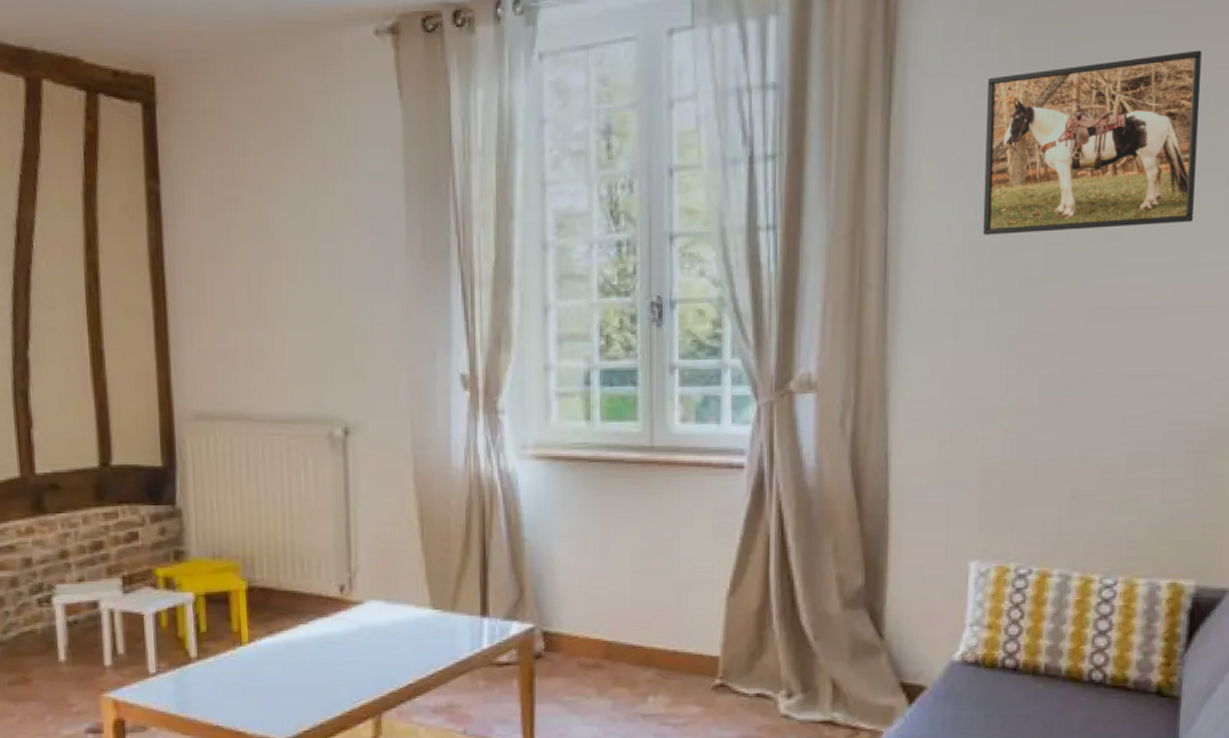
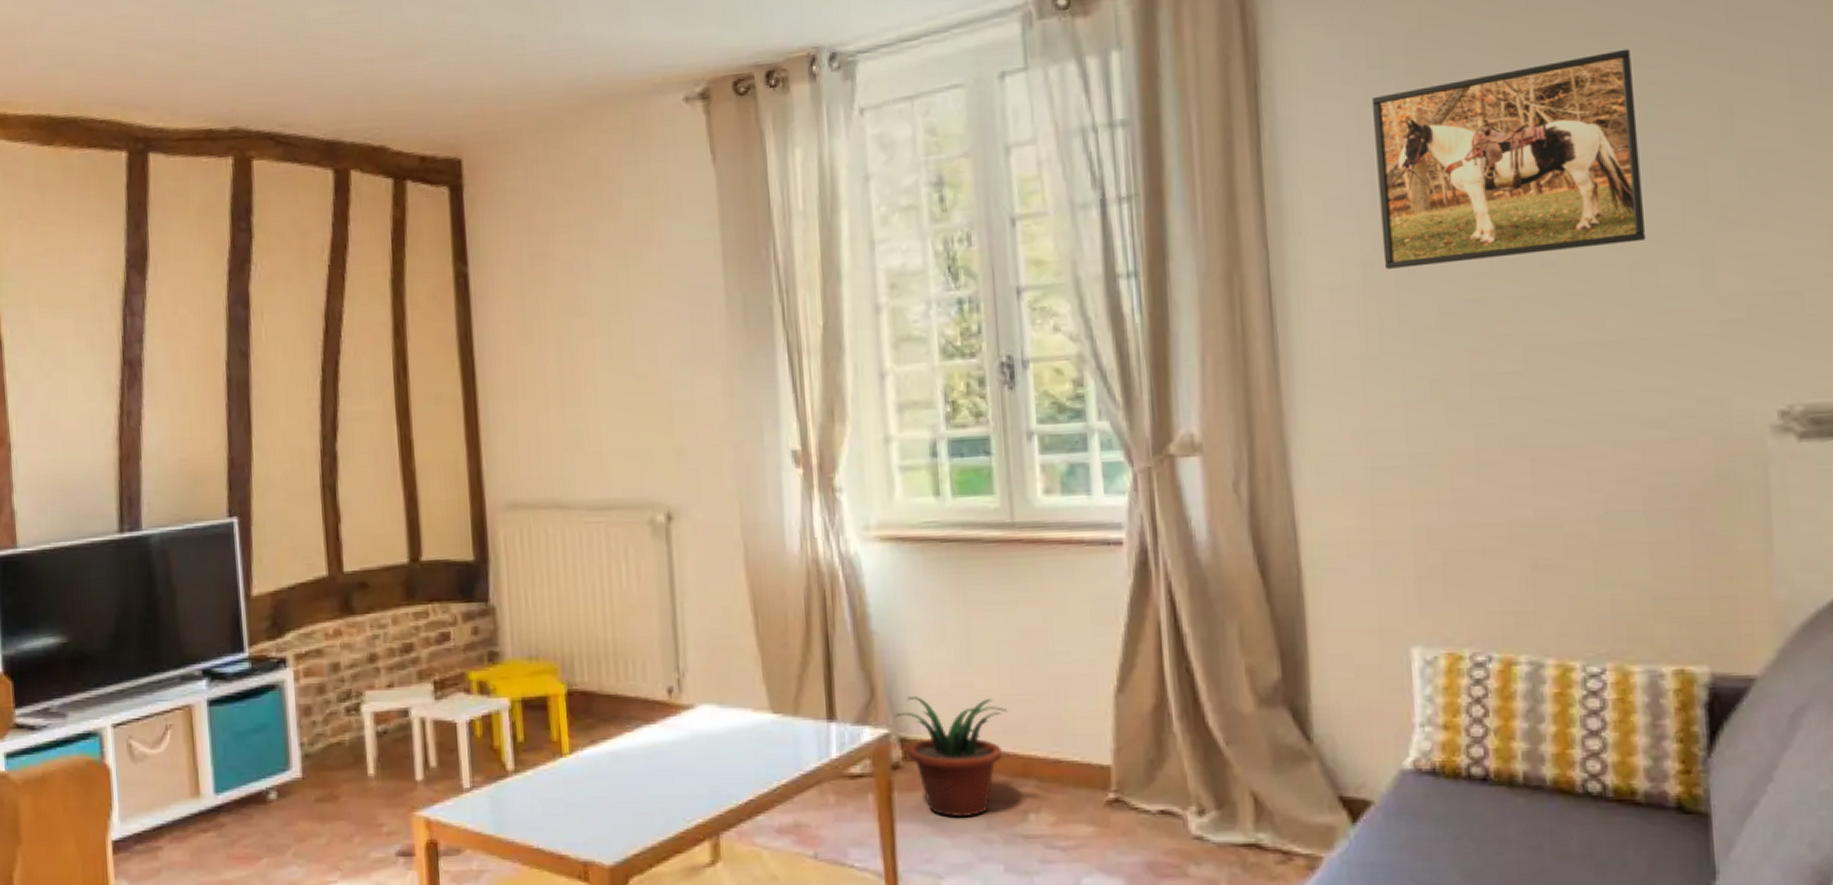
potted plant: none [540,595,637,699] -> present [895,695,1008,818]

